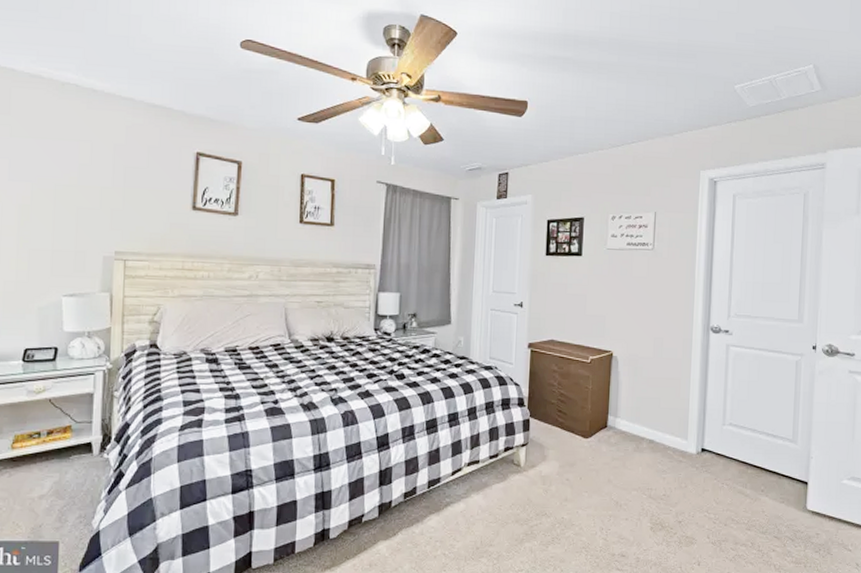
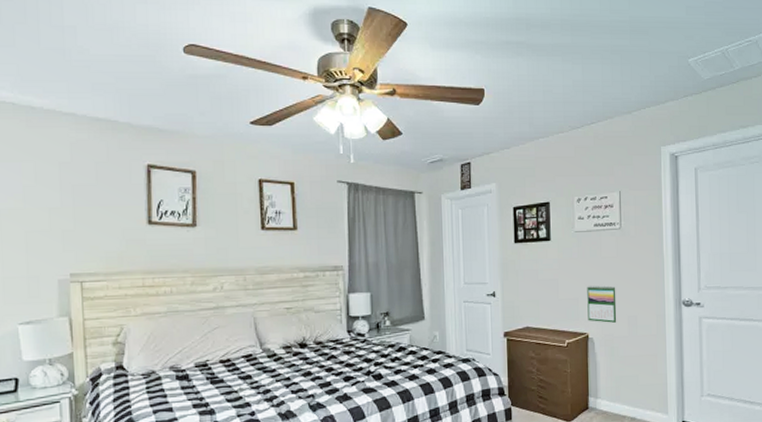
calendar: none [613,304,644,343] -> present [587,285,617,323]

